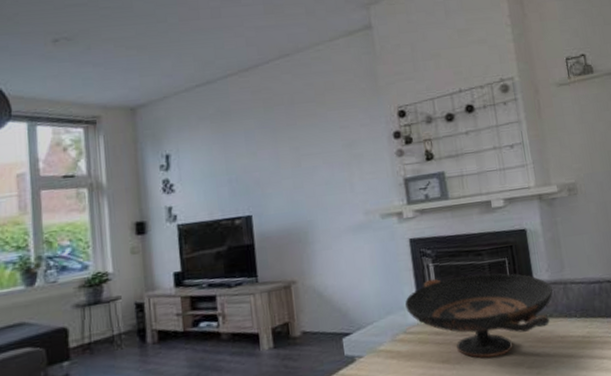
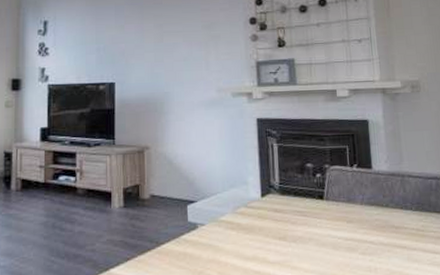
decorative bowl: present [405,273,553,358] -> none [248,158,390,239]

